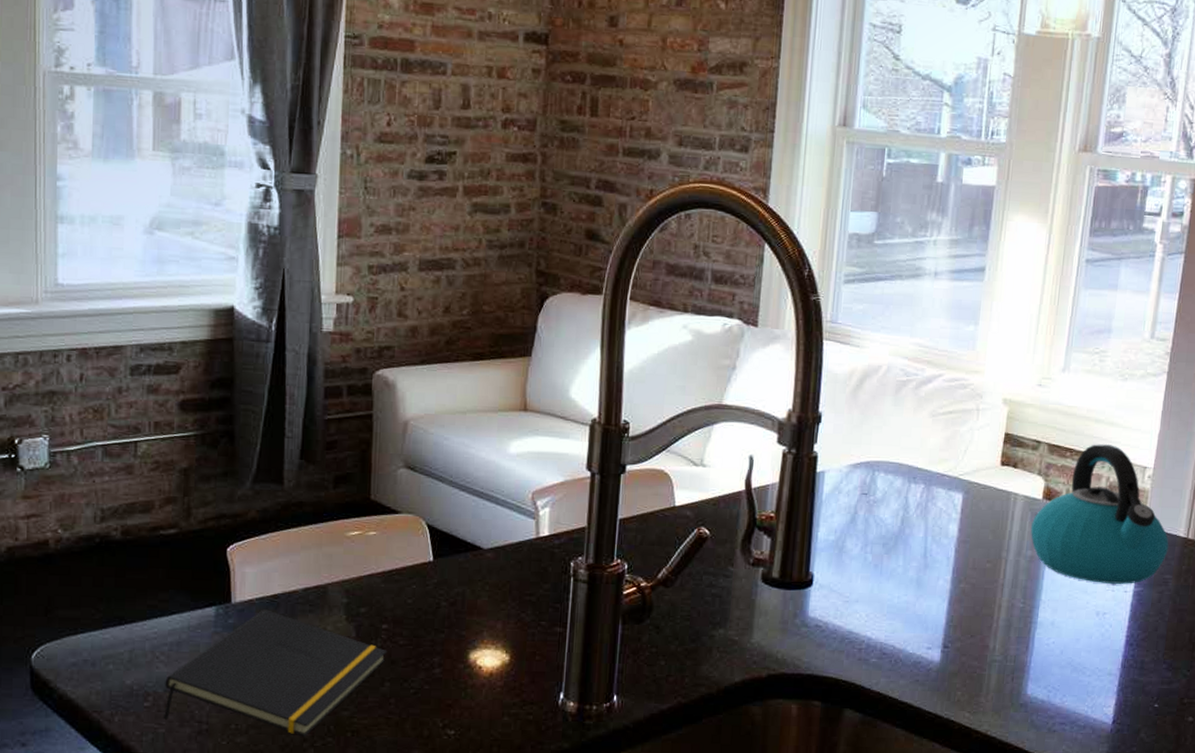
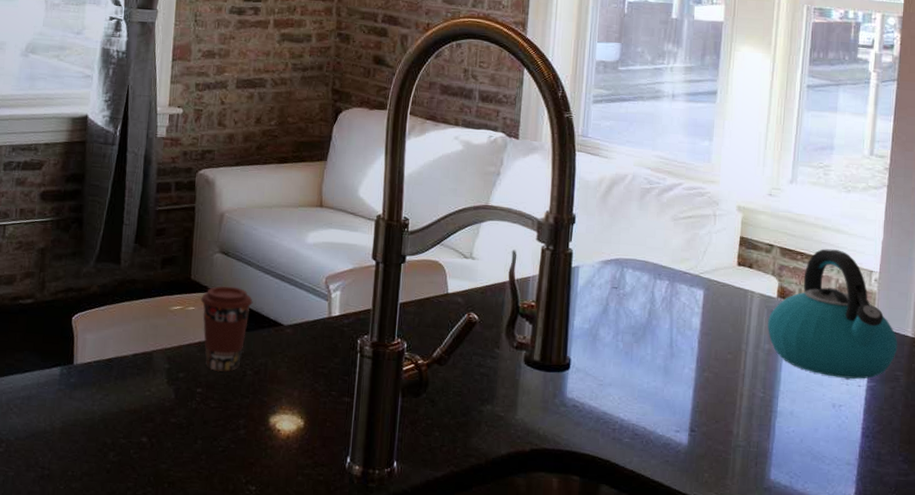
notepad: present [163,609,388,737] -> none [13,371,201,486]
coffee cup: none [383,506,446,605] -> present [200,286,253,372]

